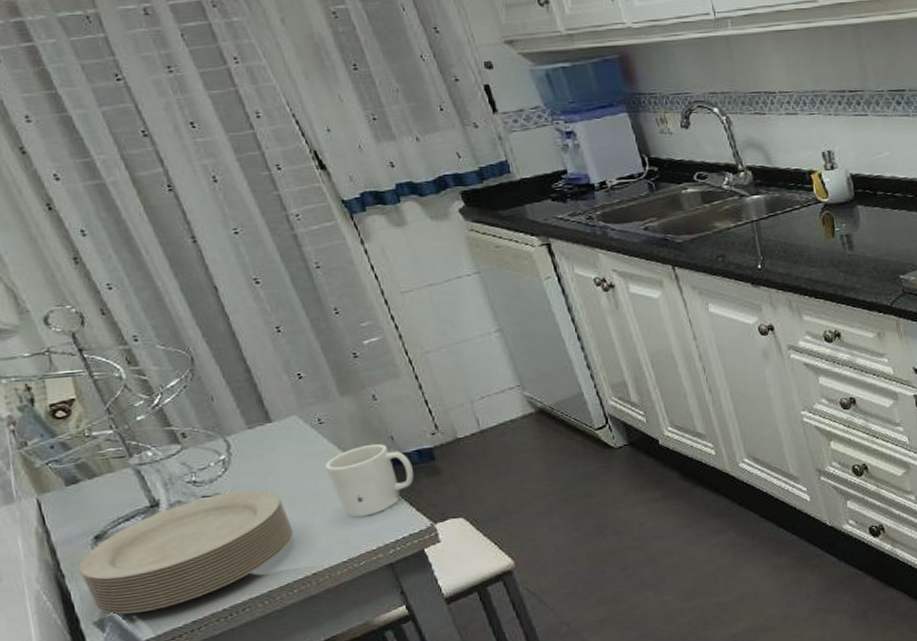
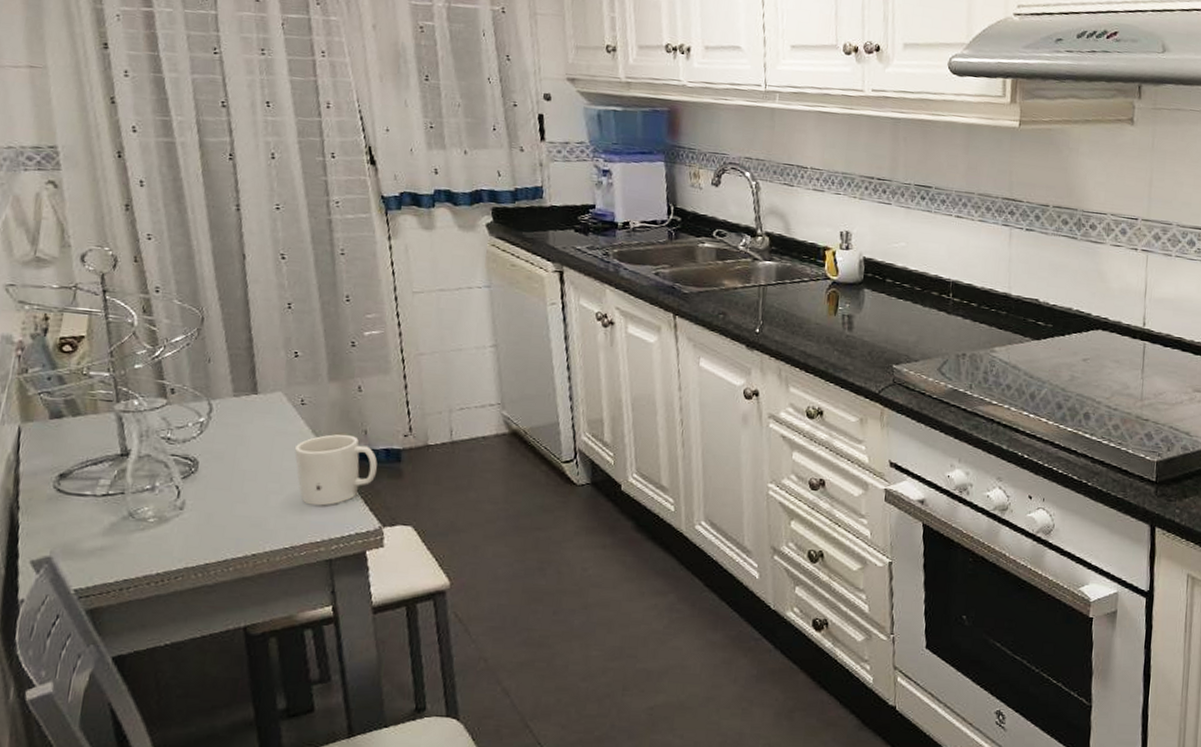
plate: present [79,489,294,615] -> none [34,455,247,561]

